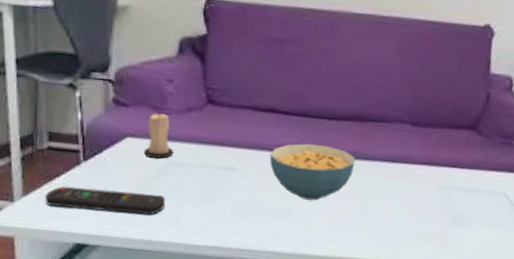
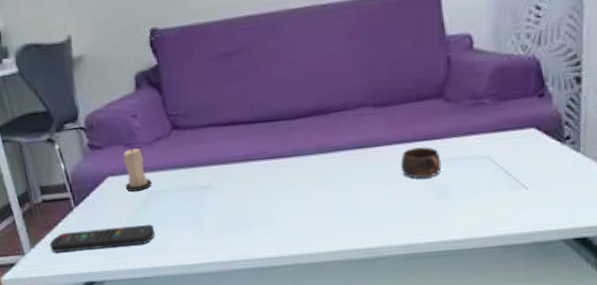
cereal bowl: present [269,143,356,201] -> none [240,145,326,202]
cup: none [424,172,463,204] -> present [401,147,442,179]

